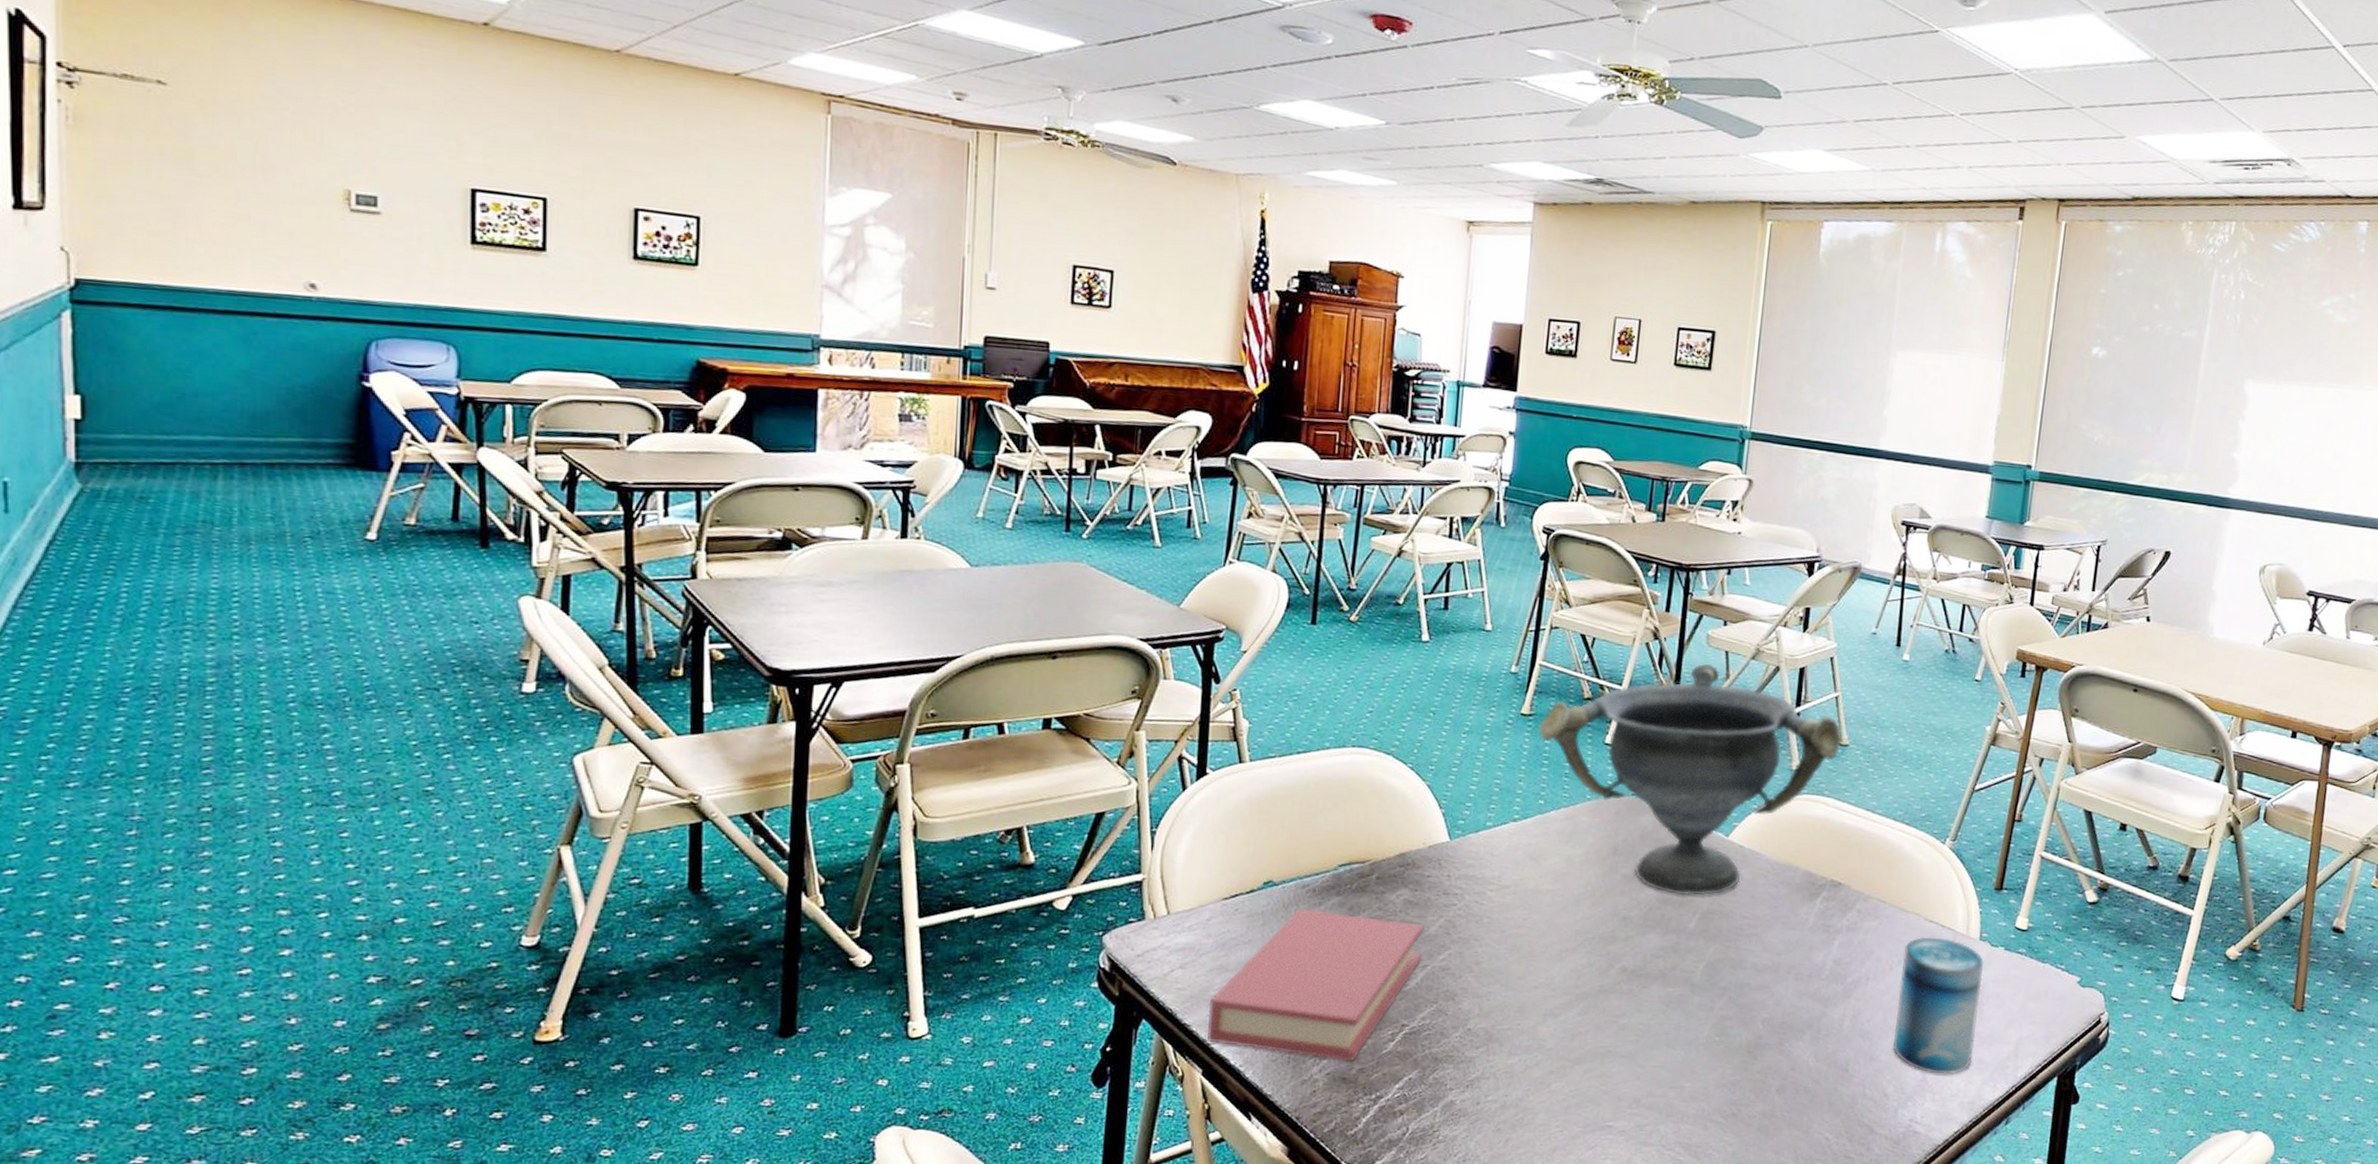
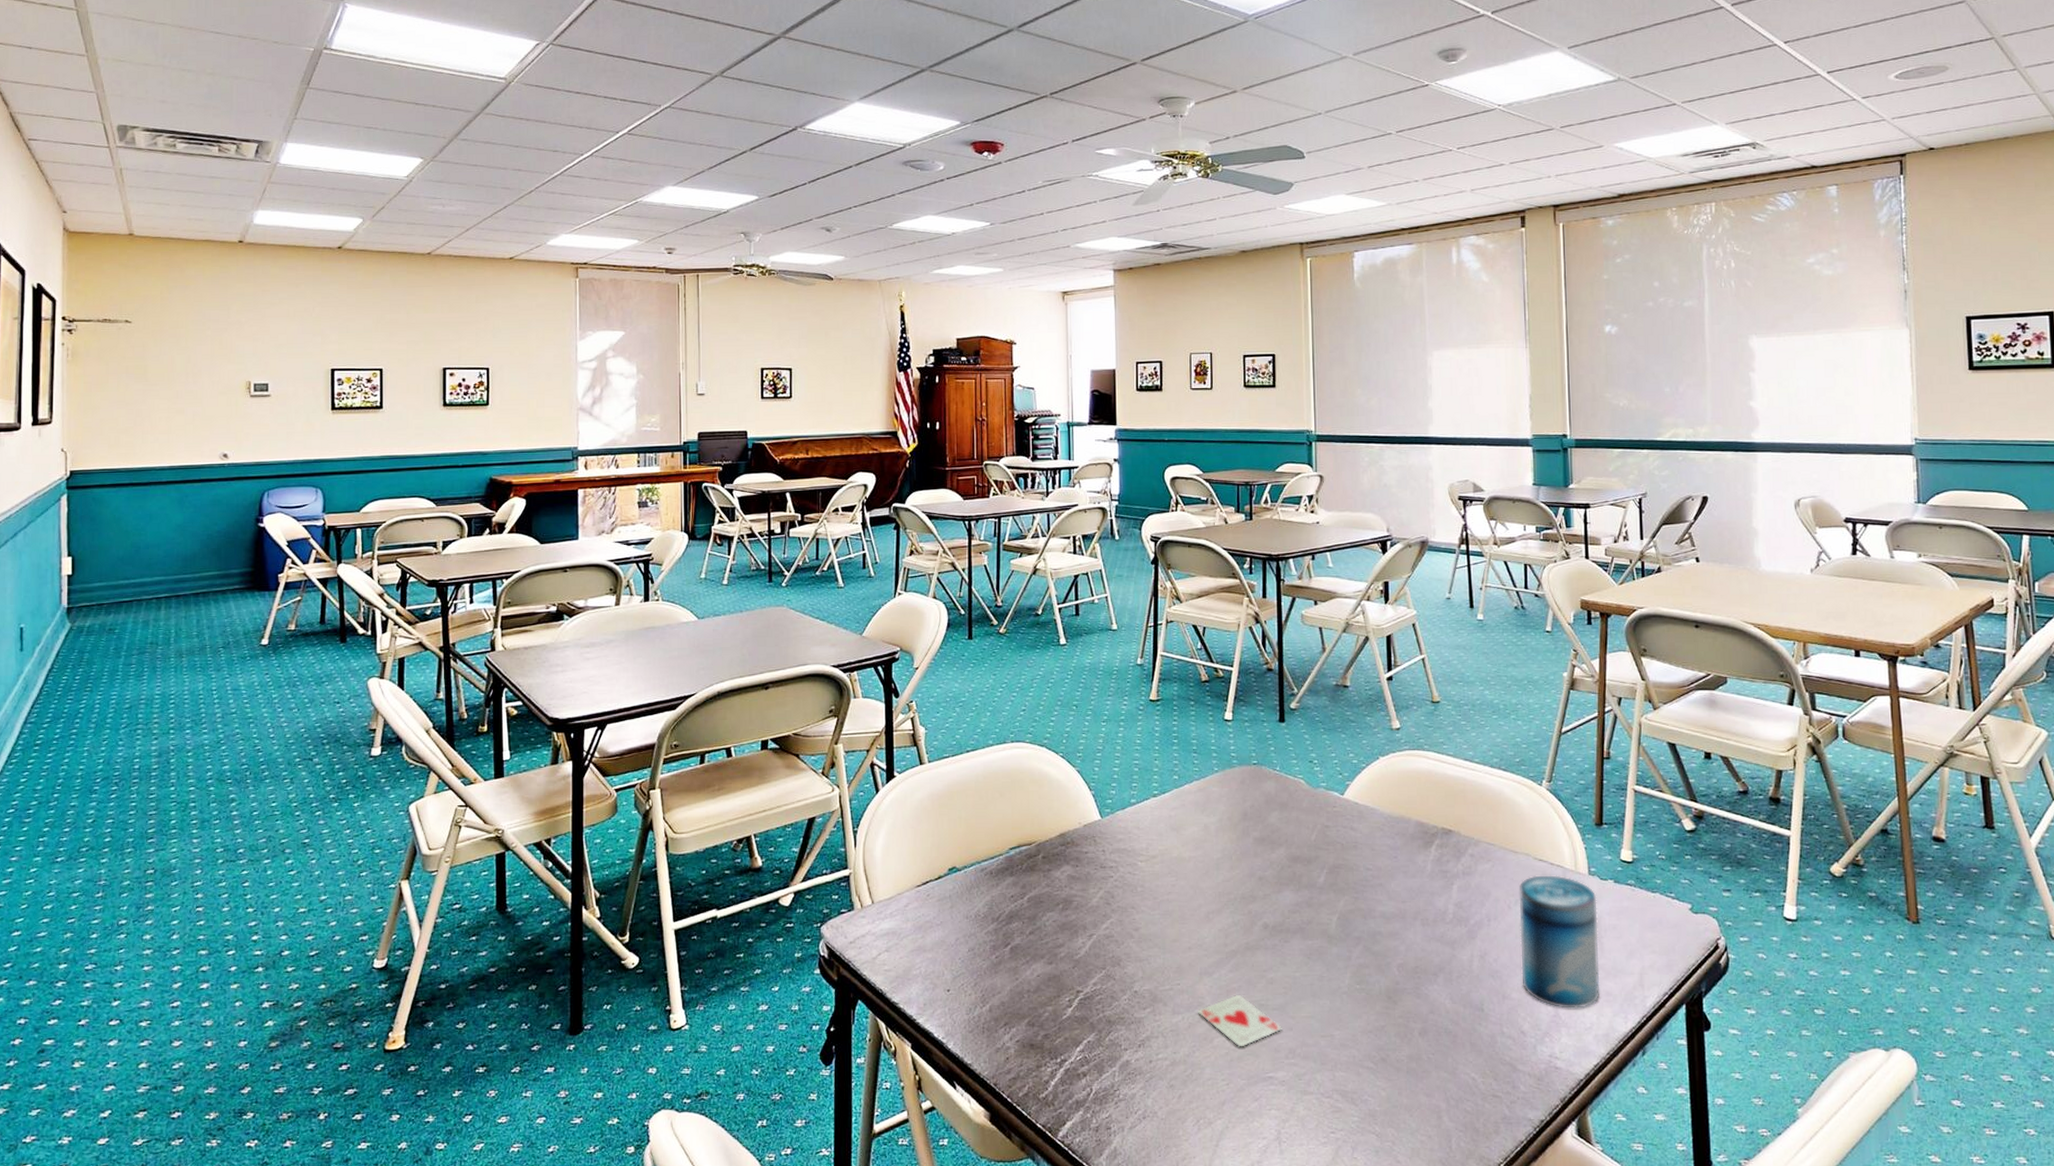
book: present [1207,908,1424,1061] -> none [912,889,1088,1028]
card: none [1537,1038,1629,1094] -> present [1198,994,1282,1047]
decorative bowl: present [1538,663,1842,896] -> none [1166,640,1434,853]

